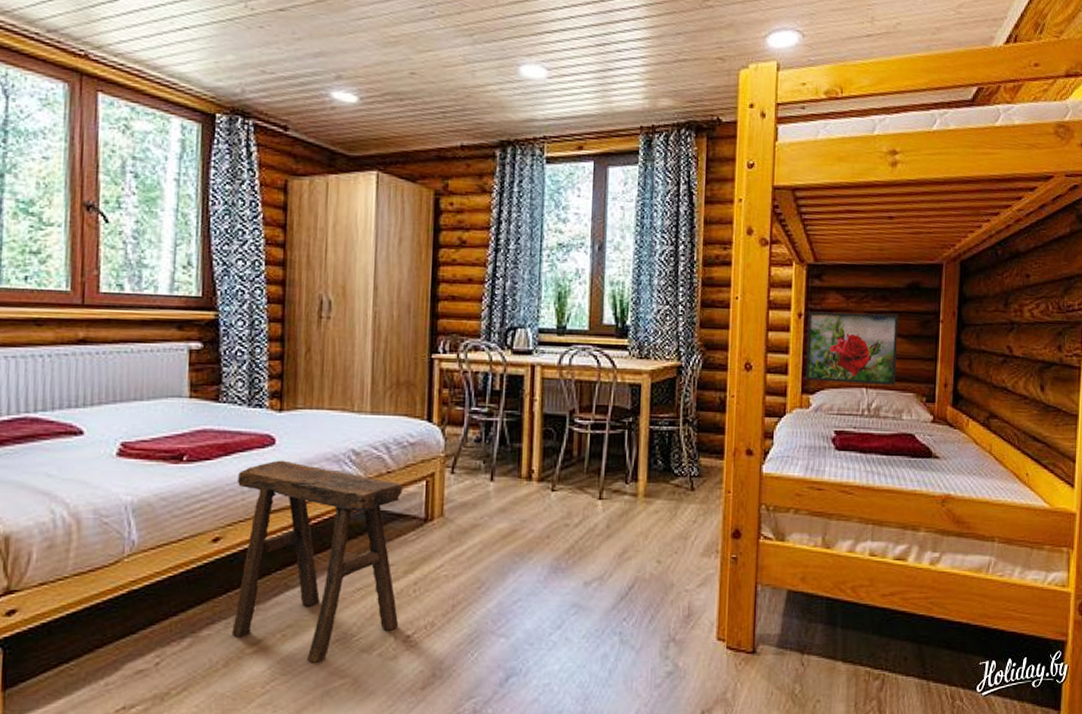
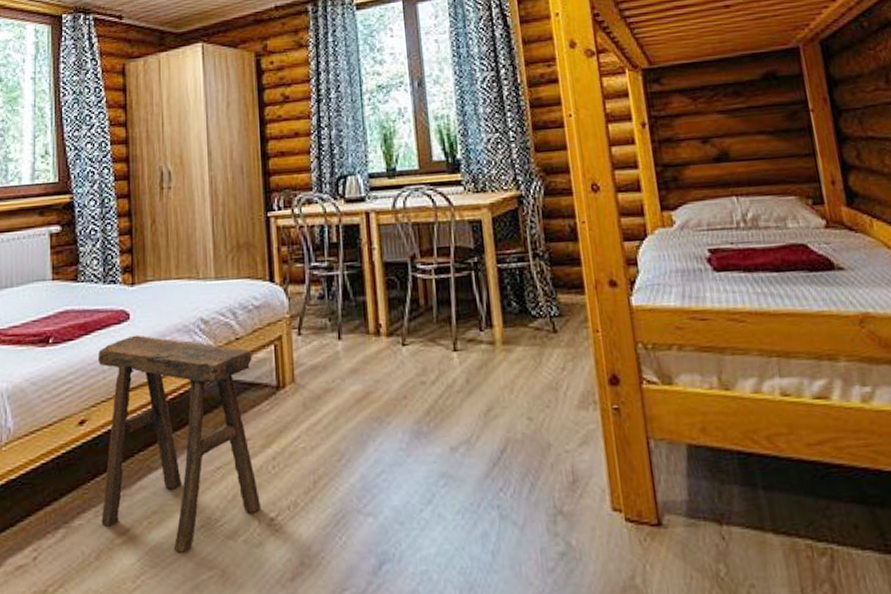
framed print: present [805,311,898,385] -> none [652,109,771,195]

